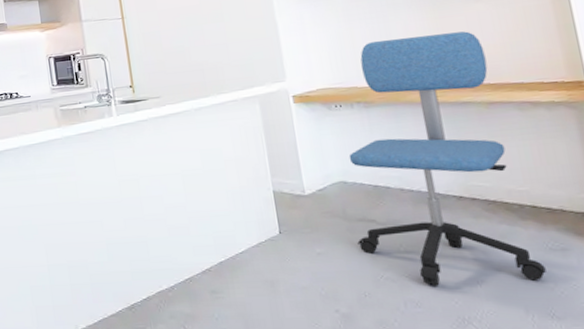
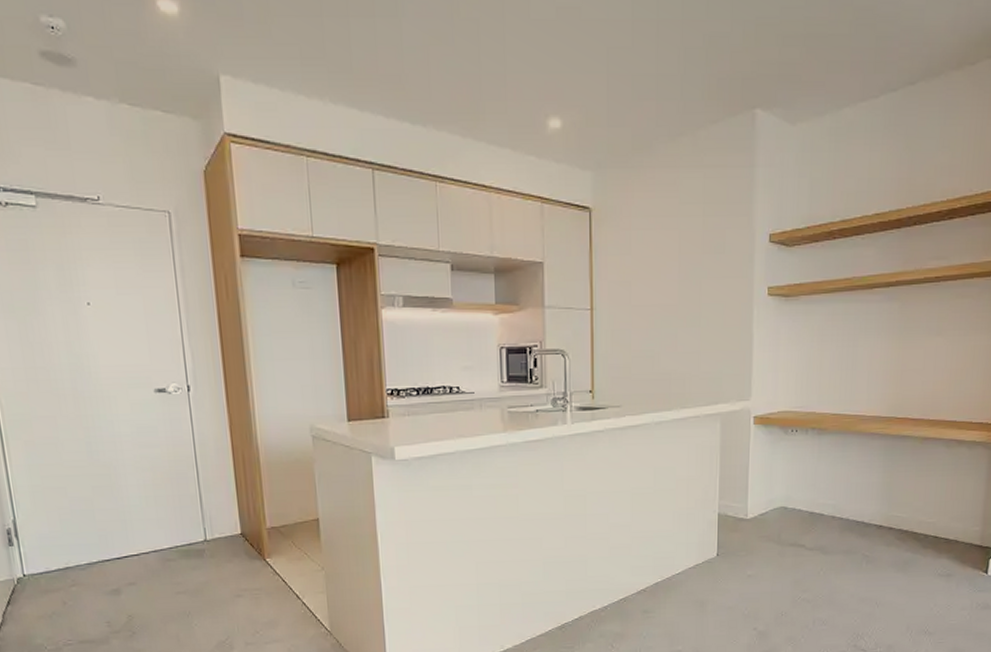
office chair: present [348,31,546,286] -> none [785,365,933,606]

